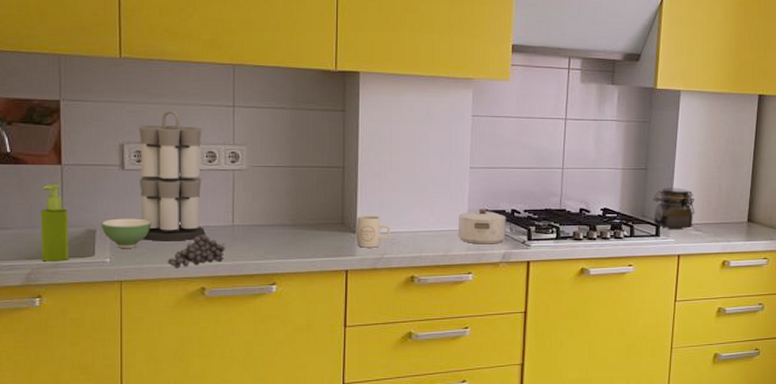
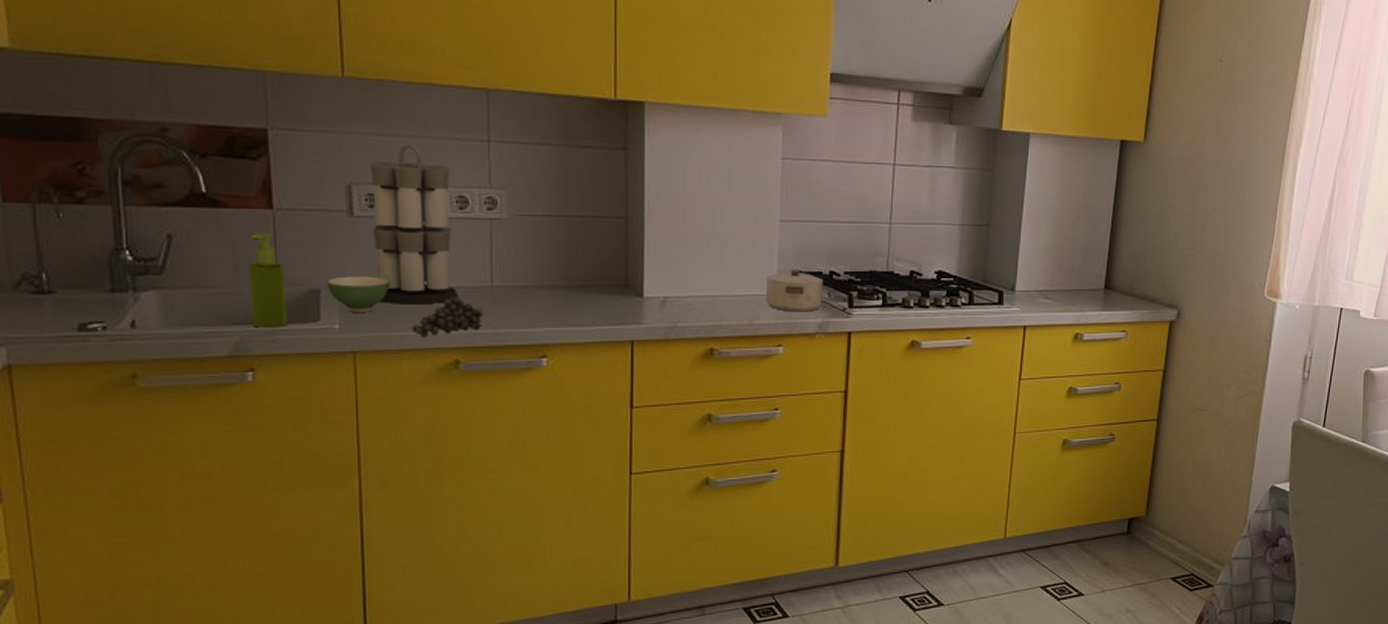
mug: present [356,215,390,248] -> none [642,276,685,315]
jar: present [653,188,695,230] -> none [995,248,1045,297]

